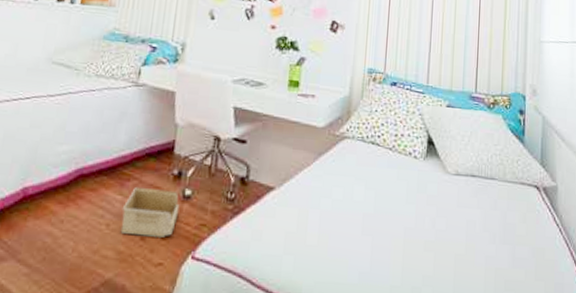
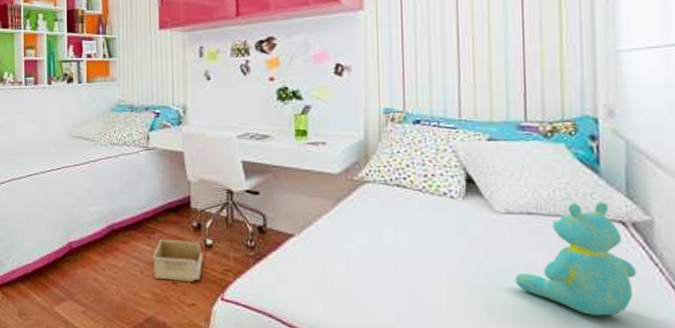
teddy bear: none [458,168,544,272] -> present [515,202,637,316]

